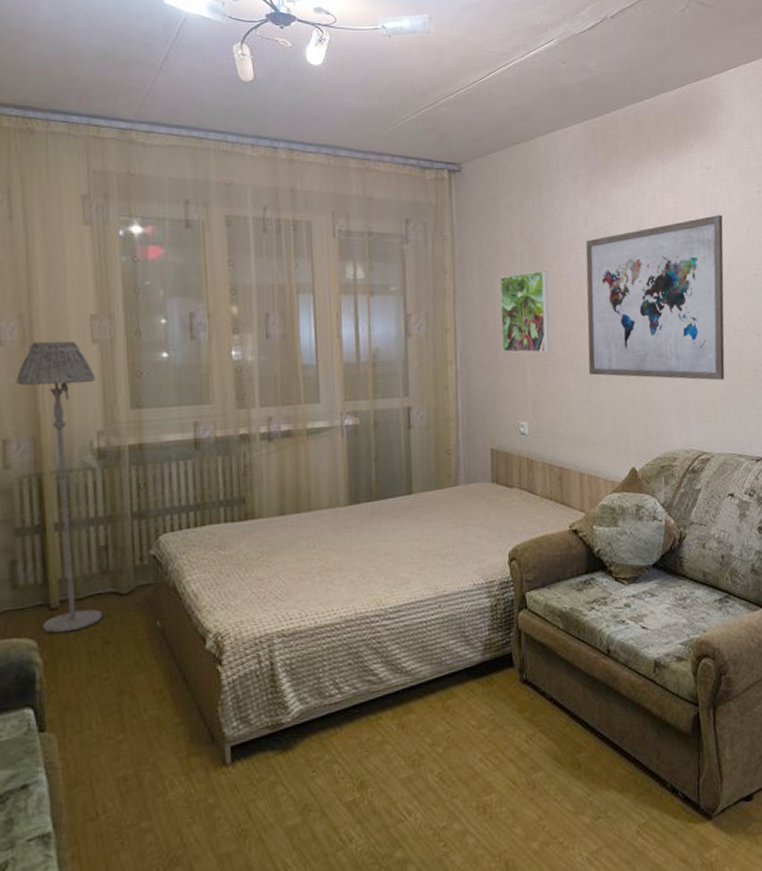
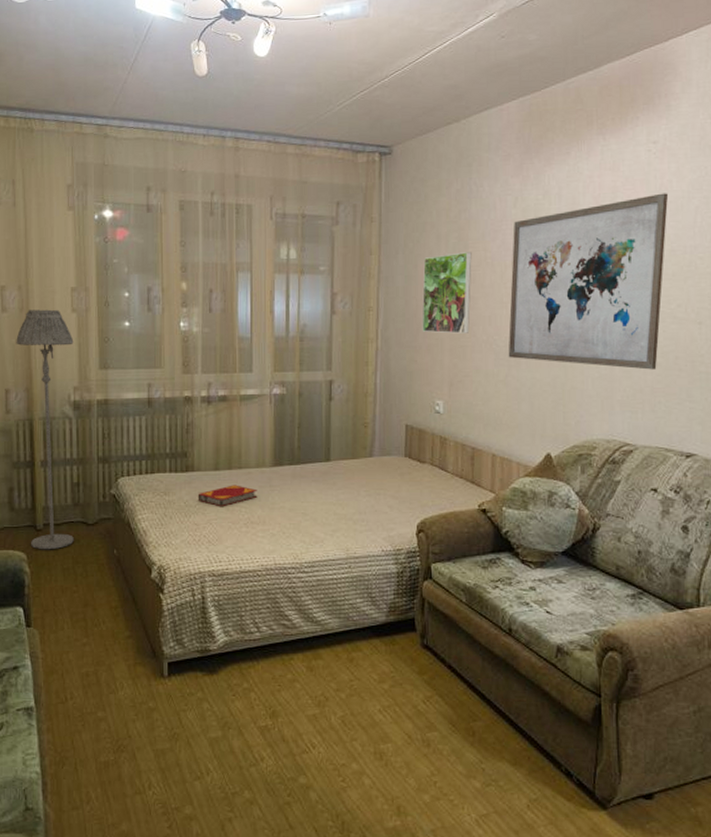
hardback book: none [260,529,332,557] -> present [197,485,258,507]

